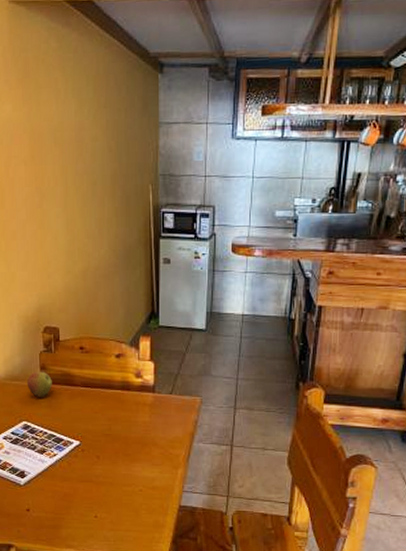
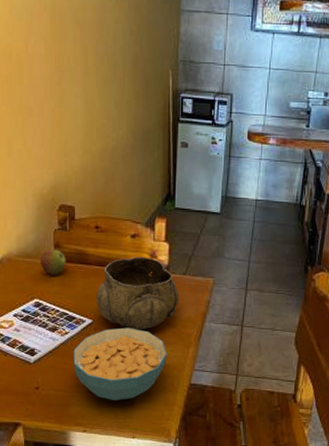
cereal bowl: none [62,449,156,523] -> present [73,327,167,401]
decorative bowl: none [83,376,165,451] -> present [96,256,179,330]

